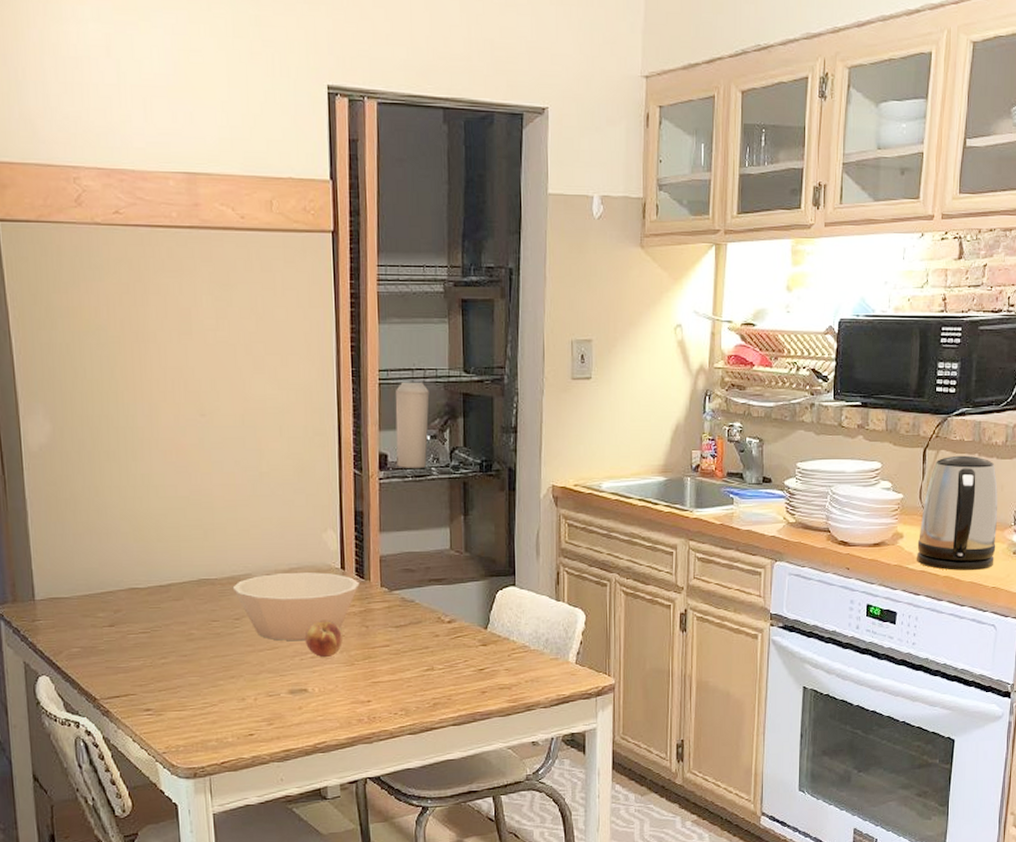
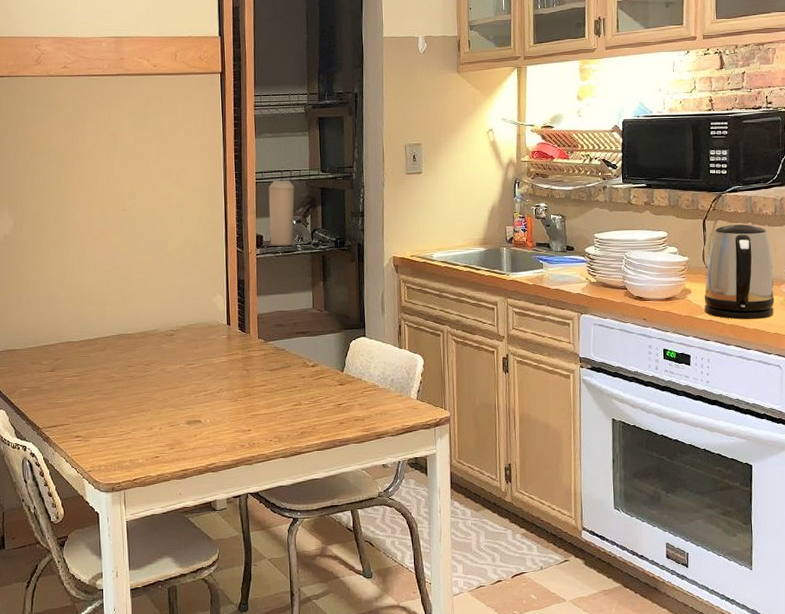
bowl: present [232,571,360,642] -> none [144,327,242,382]
fruit: present [304,619,342,658] -> none [199,365,228,395]

